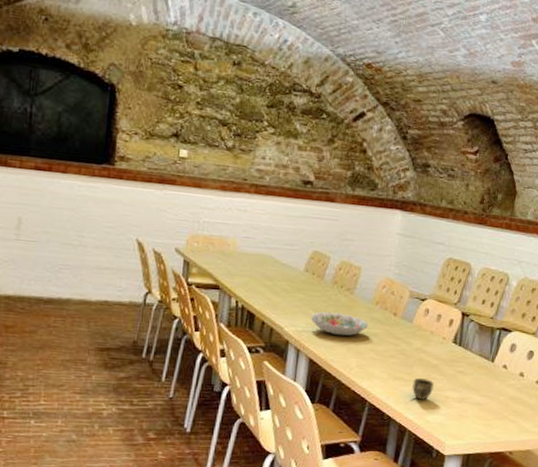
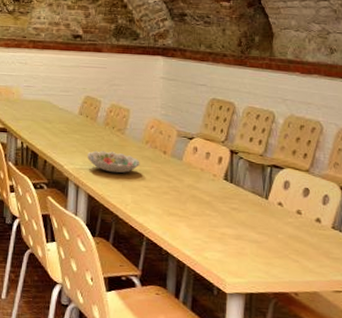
cup: present [412,378,434,400] -> none [187,214,208,236]

